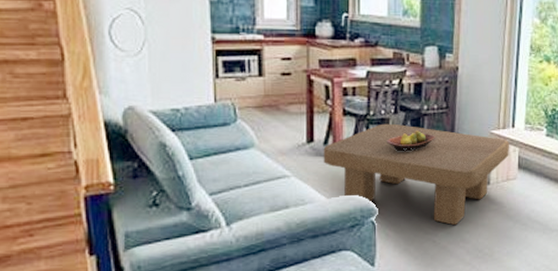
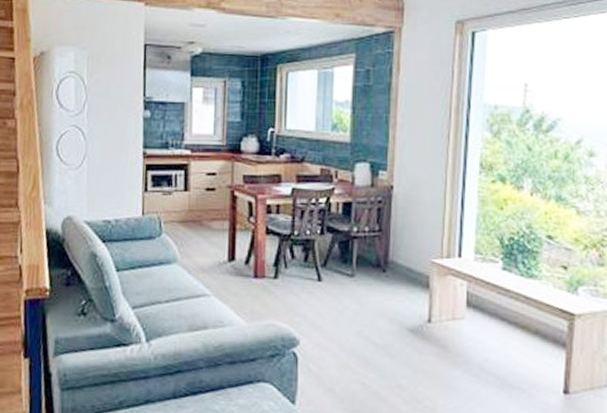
coffee table: present [323,123,509,226] -> none [244,245,455,368]
fruit bowl: present [387,130,435,152] -> none [312,254,366,278]

